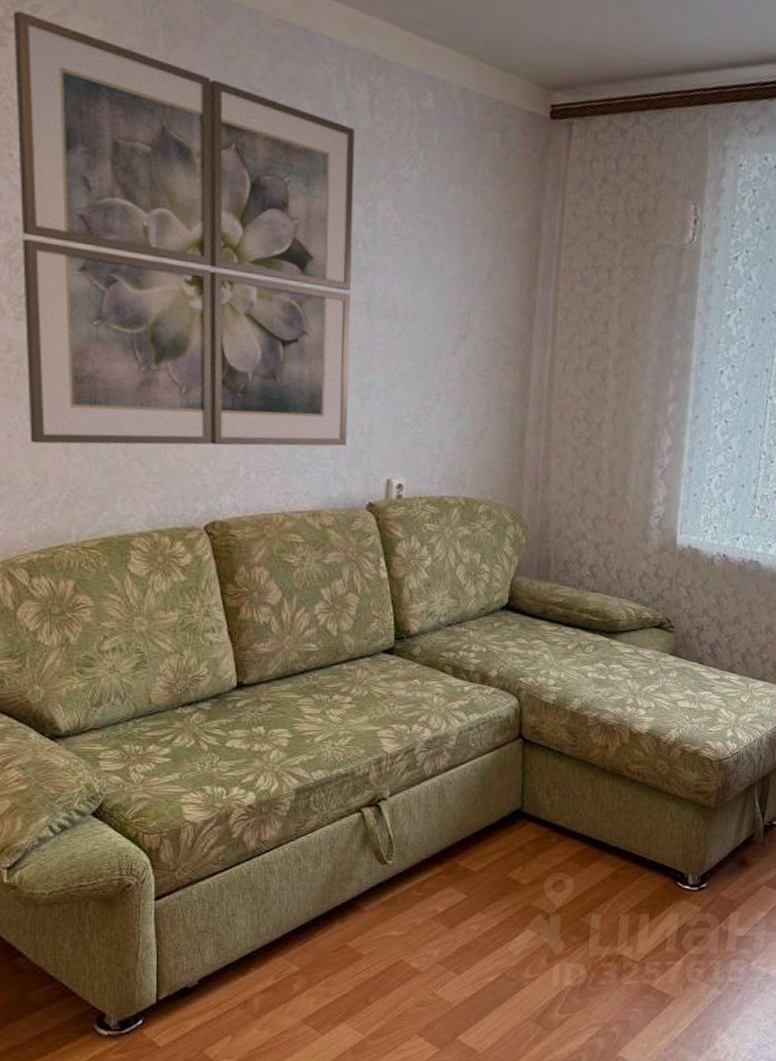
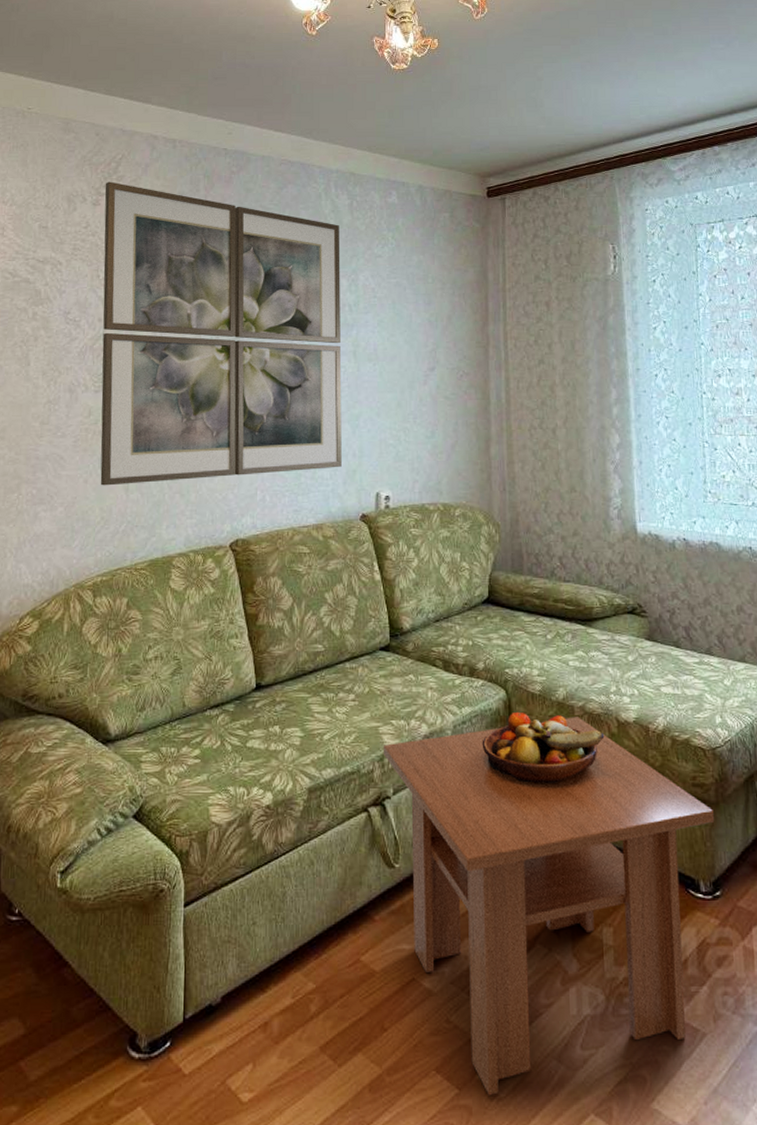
coffee table: none [380,726,712,1053] -> present [383,716,715,1096]
fruit bowl: none [488,720,616,788] -> present [482,711,605,783]

